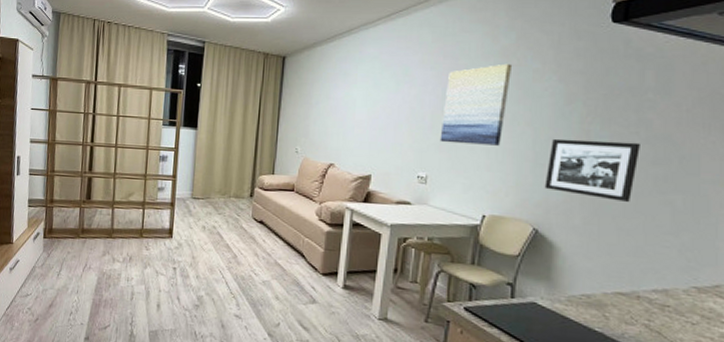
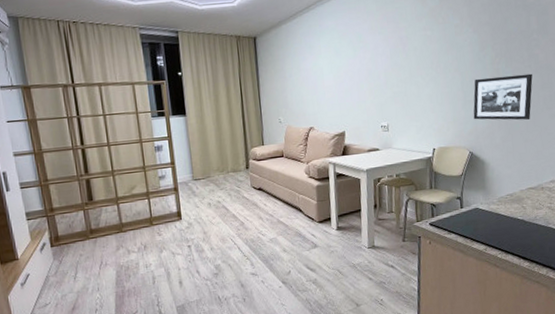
wall art: present [439,63,513,146] -> none [393,22,440,95]

